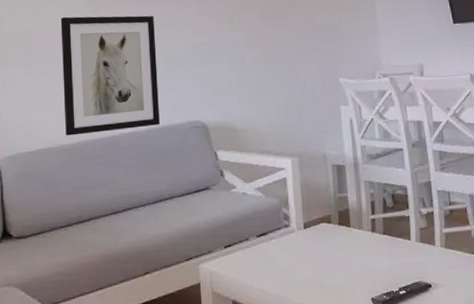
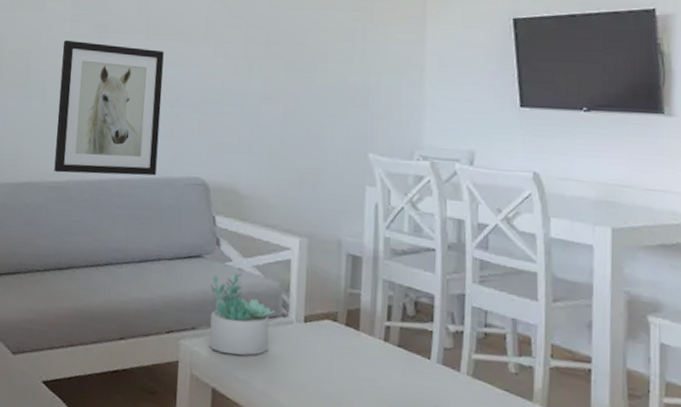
succulent plant: none [220,196,279,269] -> present [209,271,275,356]

